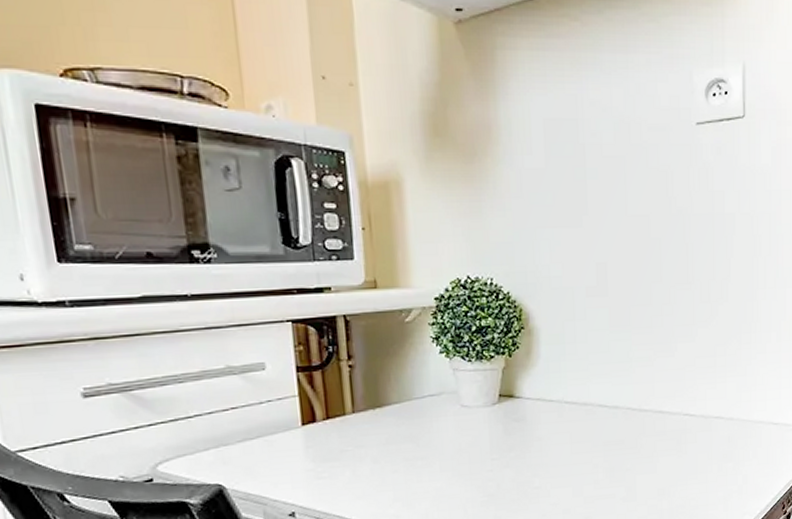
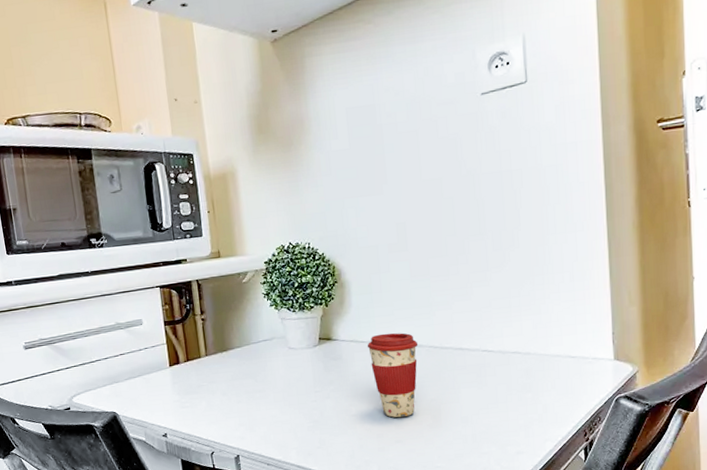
coffee cup: none [556,391,615,490] -> present [367,333,419,418]

